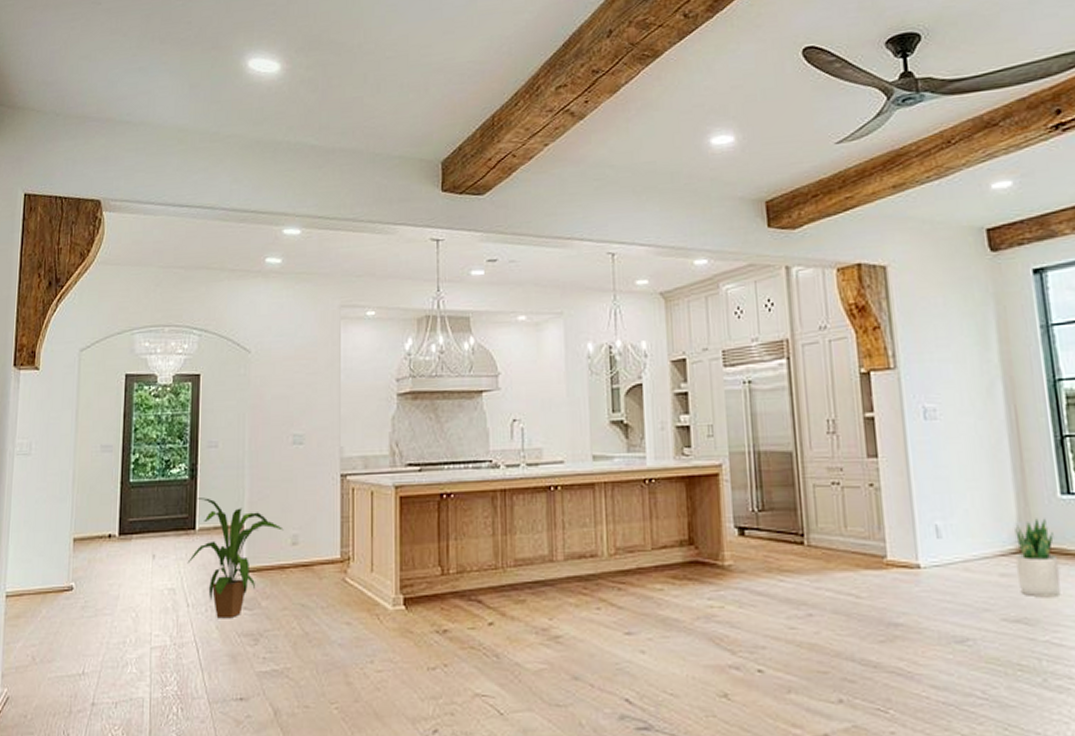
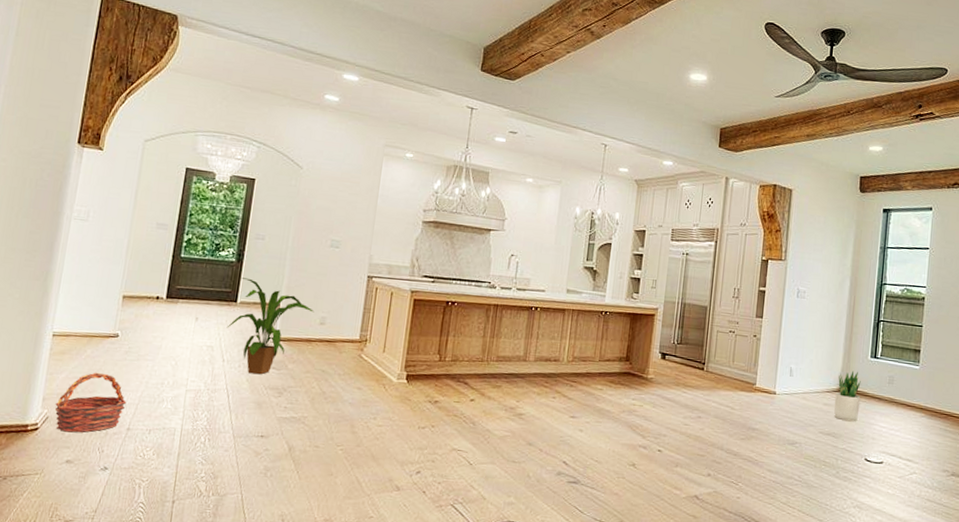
basket: none [14,636,88,714] -> present [54,372,127,433]

